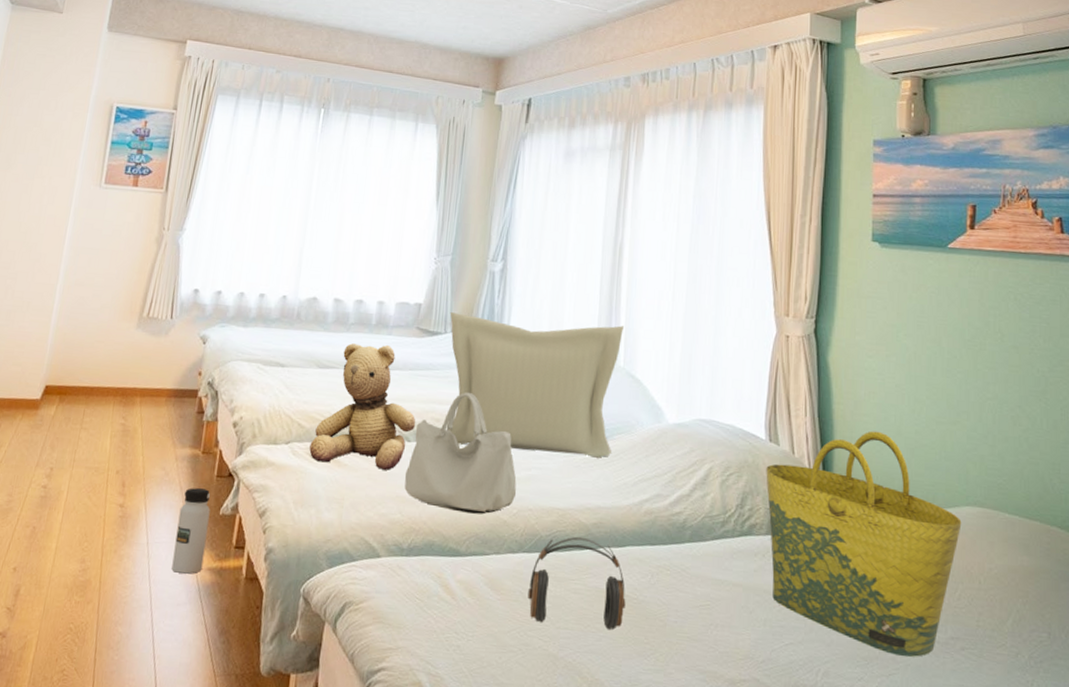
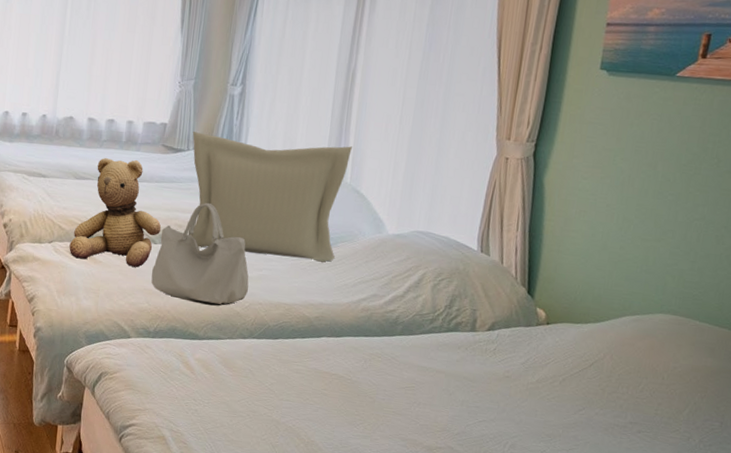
headphones: present [528,536,626,631] -> none [256,327,341,404]
tote bag: present [766,431,962,657] -> none [471,245,654,437]

